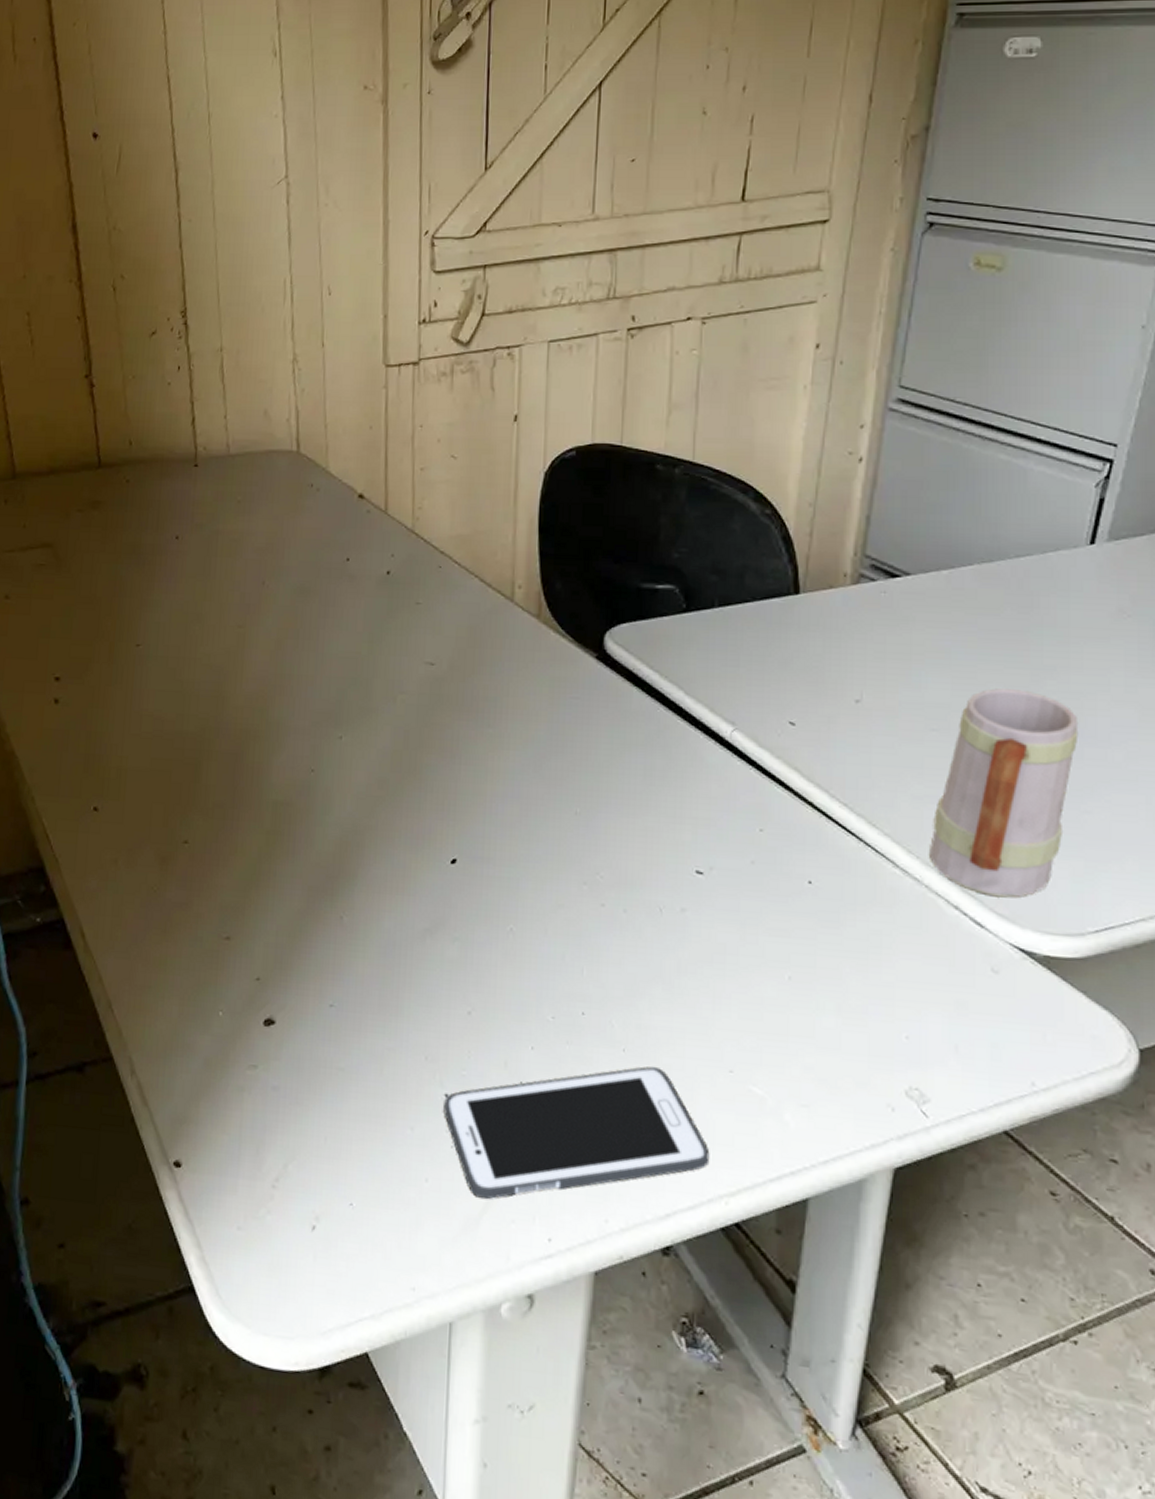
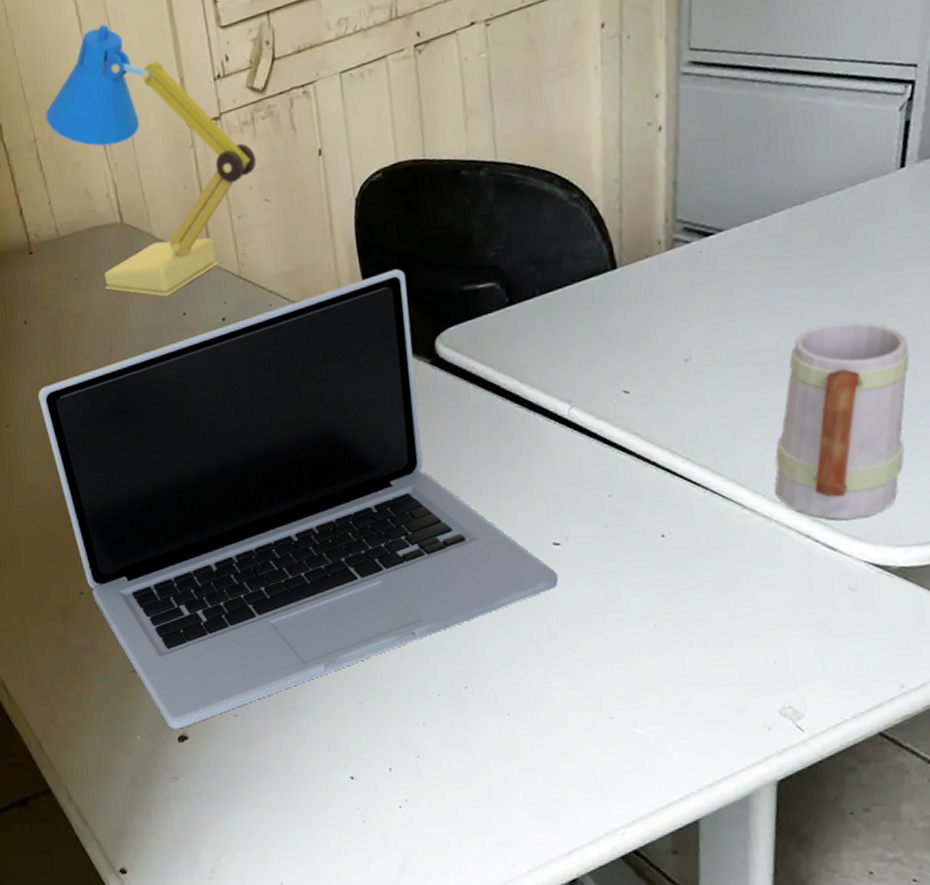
laptop: none [176,553,696,1011] -> present [38,269,558,730]
desk lamp: none [236,245,449,538] -> present [45,24,257,297]
cell phone: present [443,1066,710,1200] -> none [350,725,602,863]

